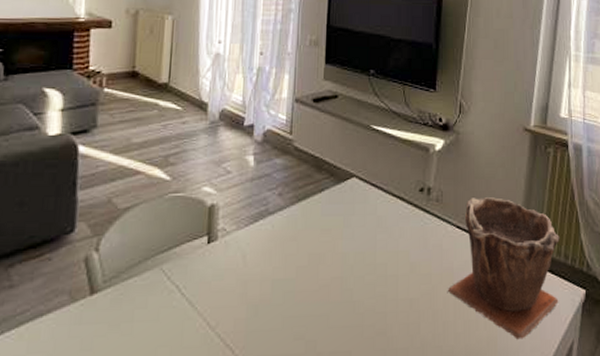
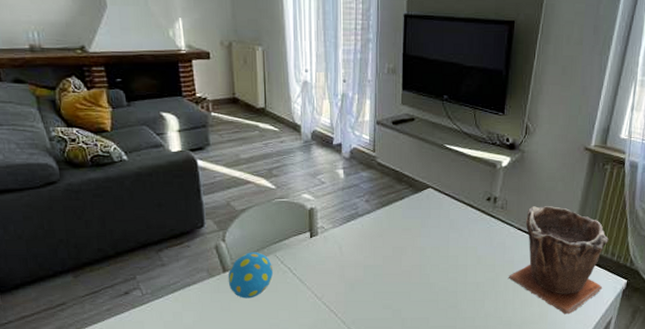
decorative egg: none [94,265,157,332] -> present [228,252,274,299]

